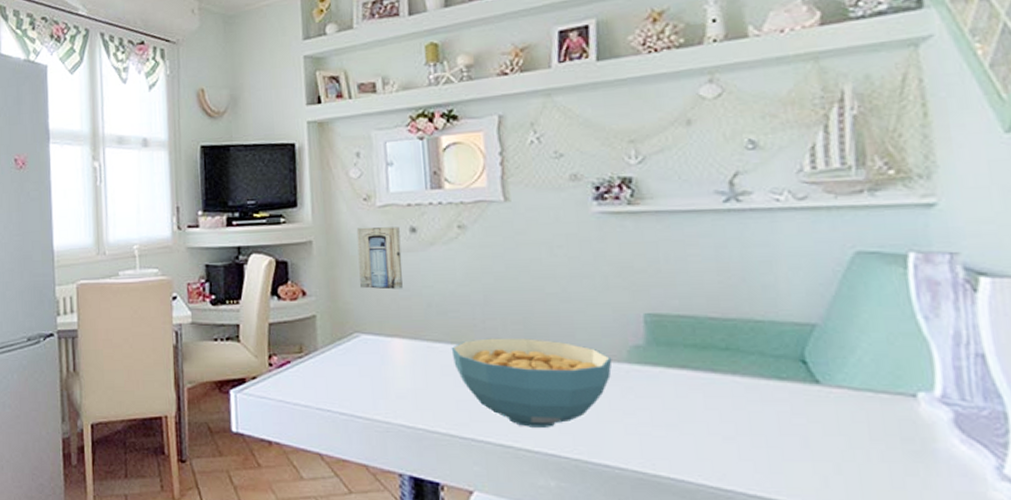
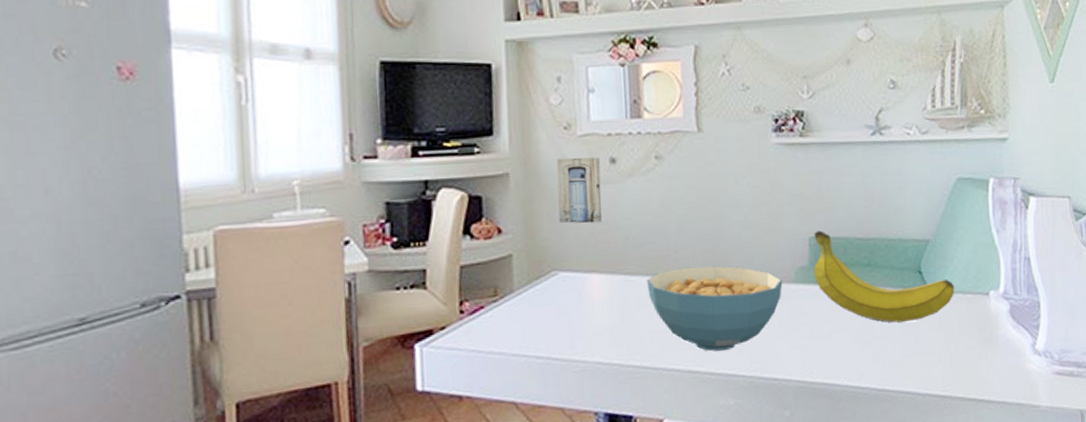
fruit: none [650,307,860,419] -> present [813,230,955,323]

